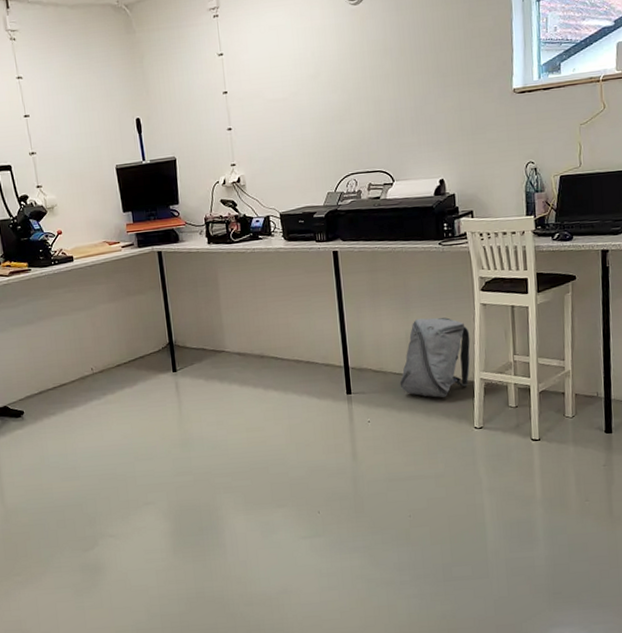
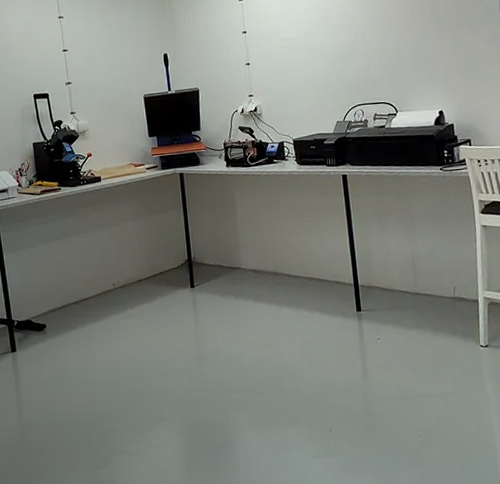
backpack: present [399,317,471,398] -> none [407,238,474,316]

